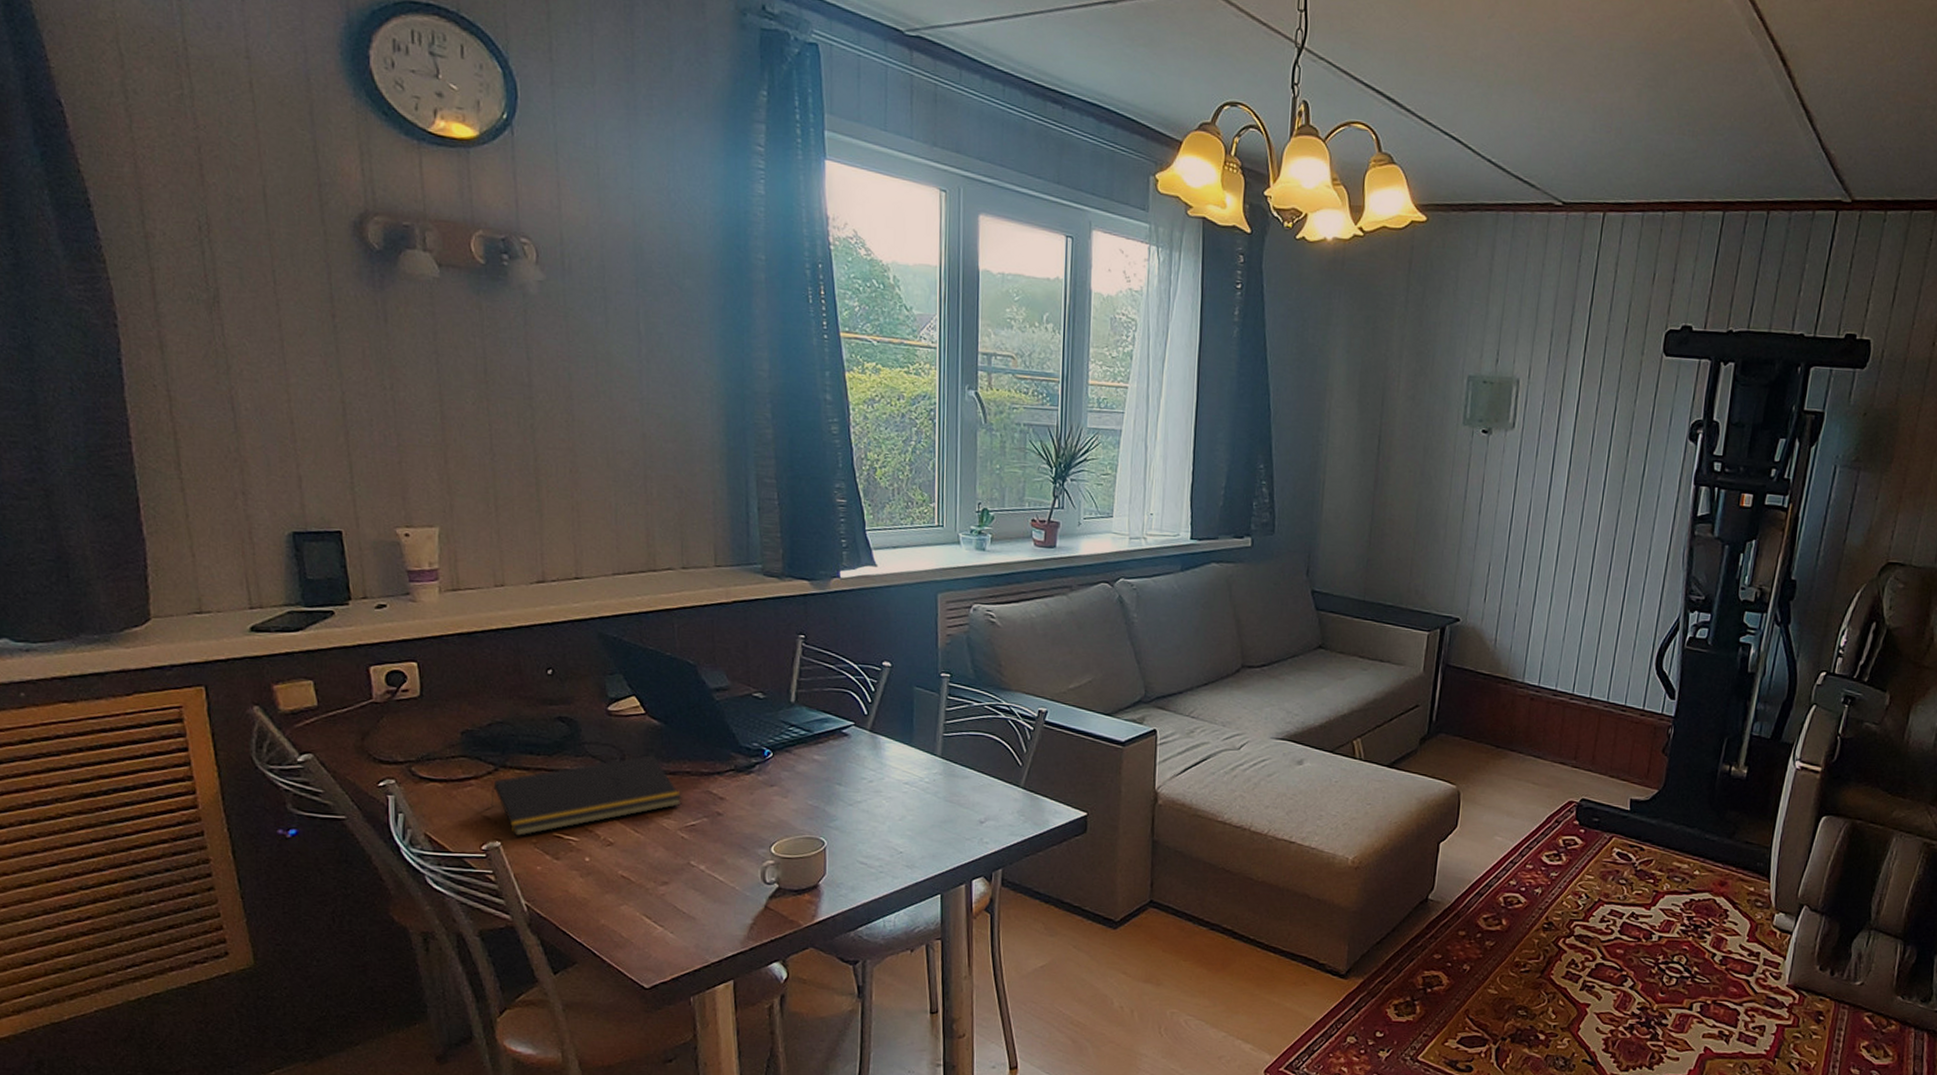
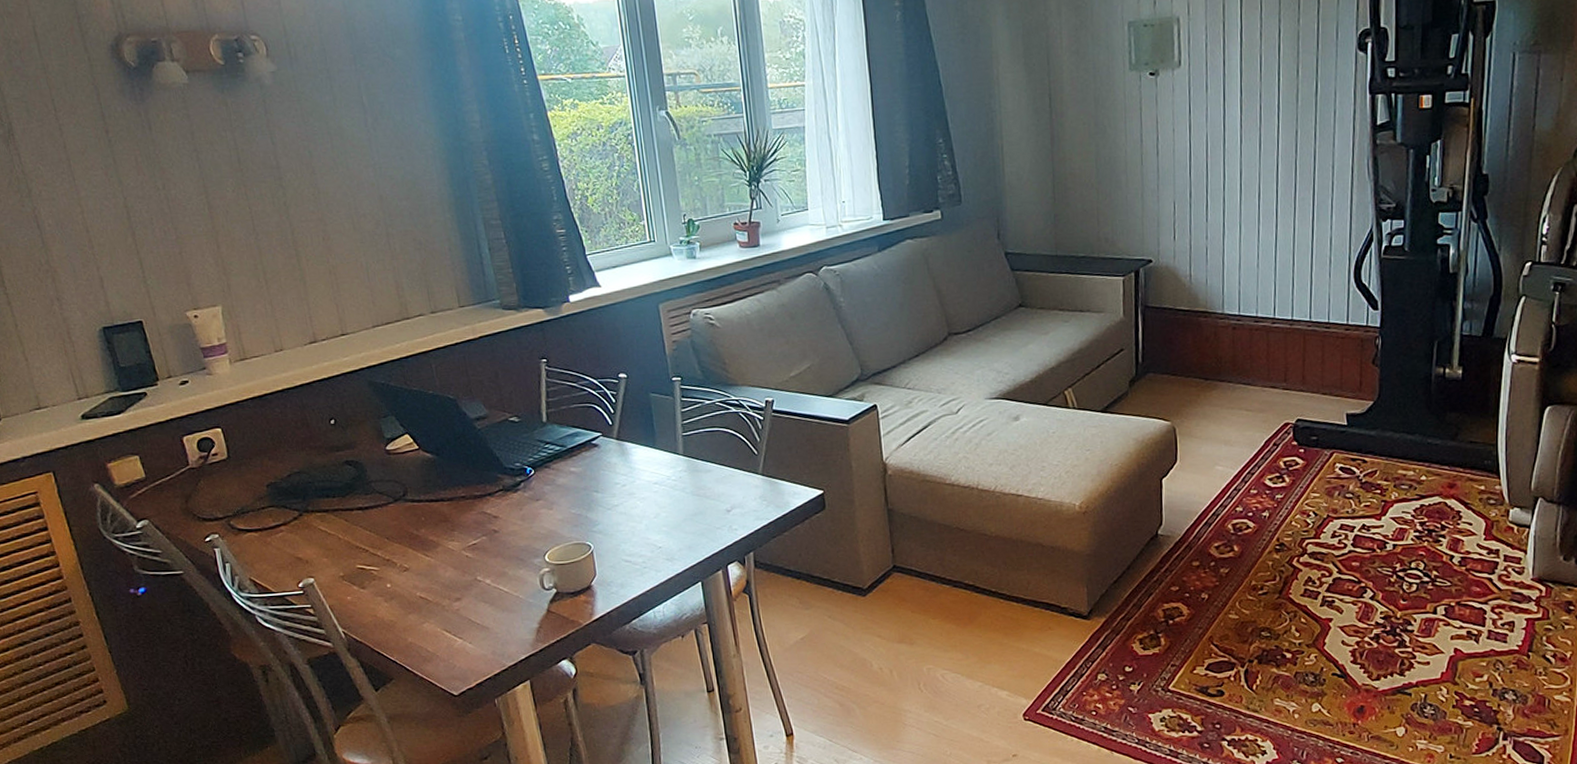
notepad: present [490,754,682,837] -> none [299,484,462,573]

